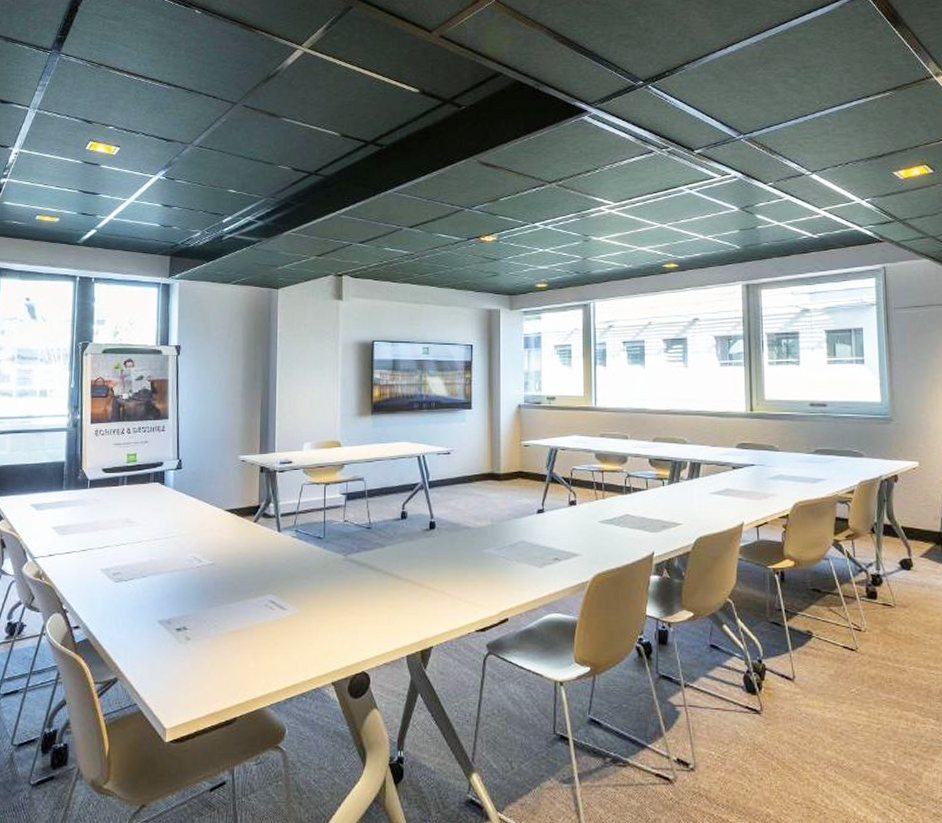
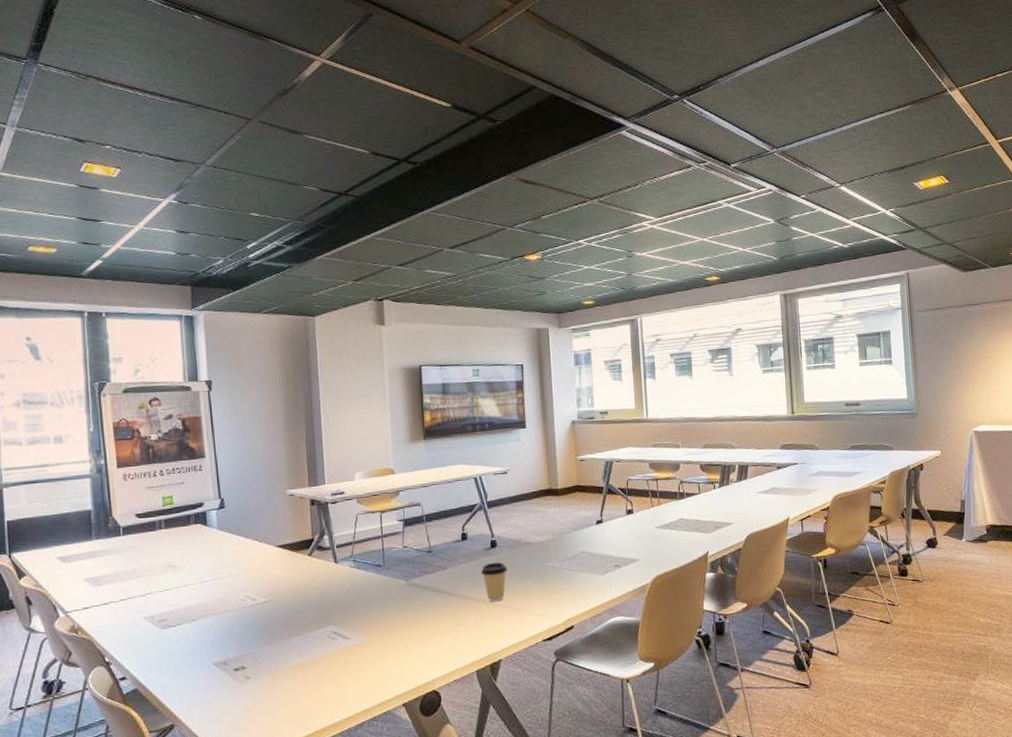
coffee cup: none [417,544,444,586] -> present [480,562,507,603]

